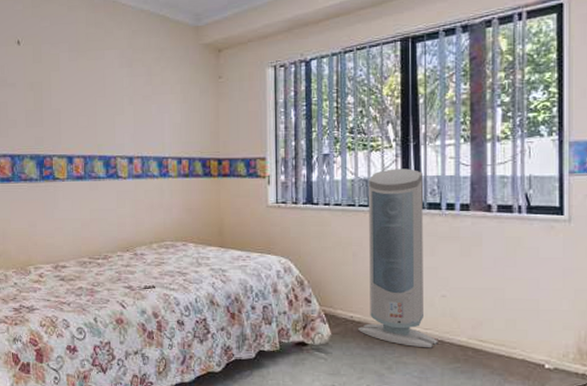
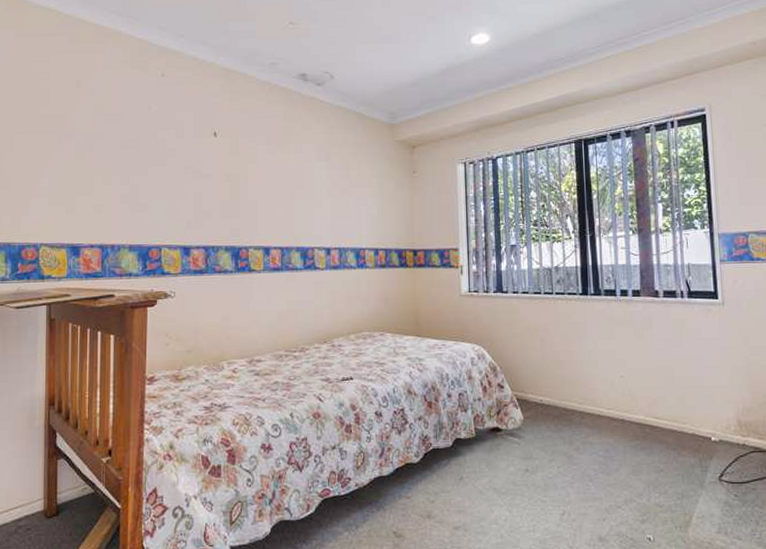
air purifier: present [358,168,438,348] -> none [548,258,620,428]

